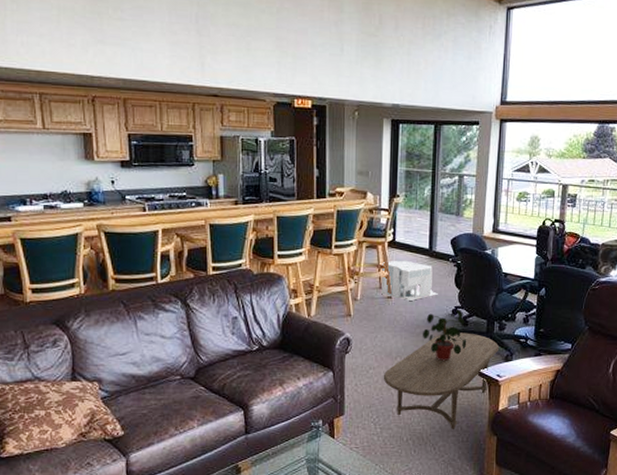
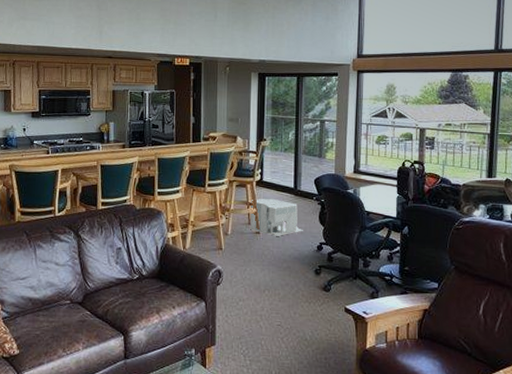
coffee table: present [383,332,500,429] -> none [252,268,365,365]
potted plant: present [423,309,467,361] -> none [290,245,333,296]

